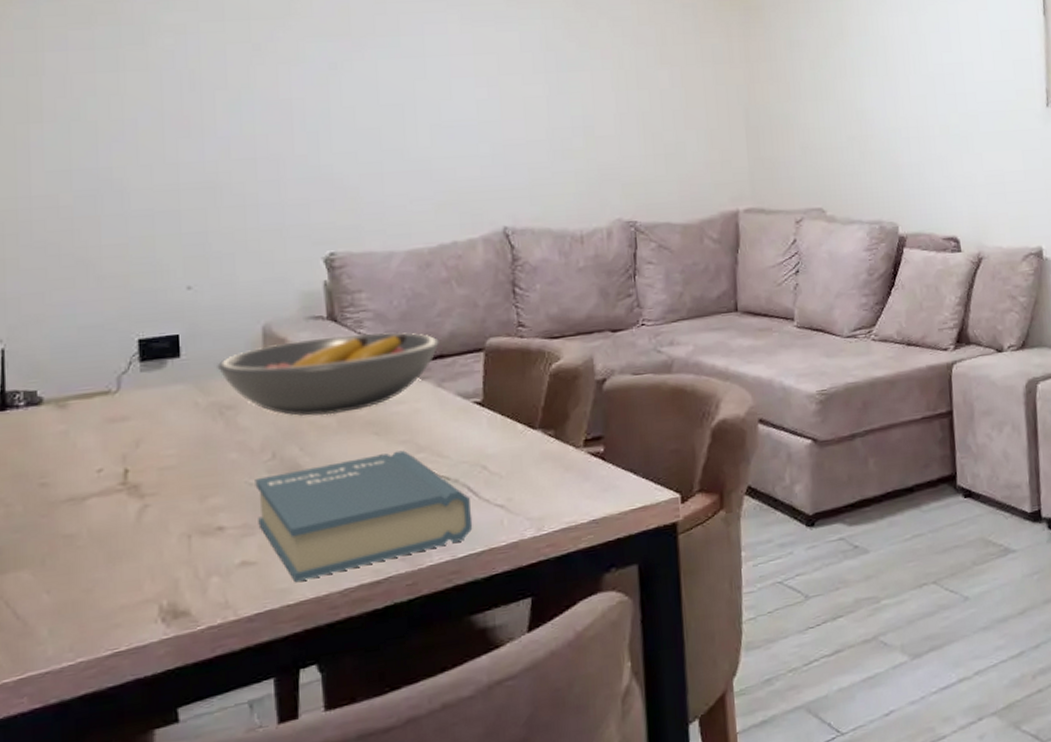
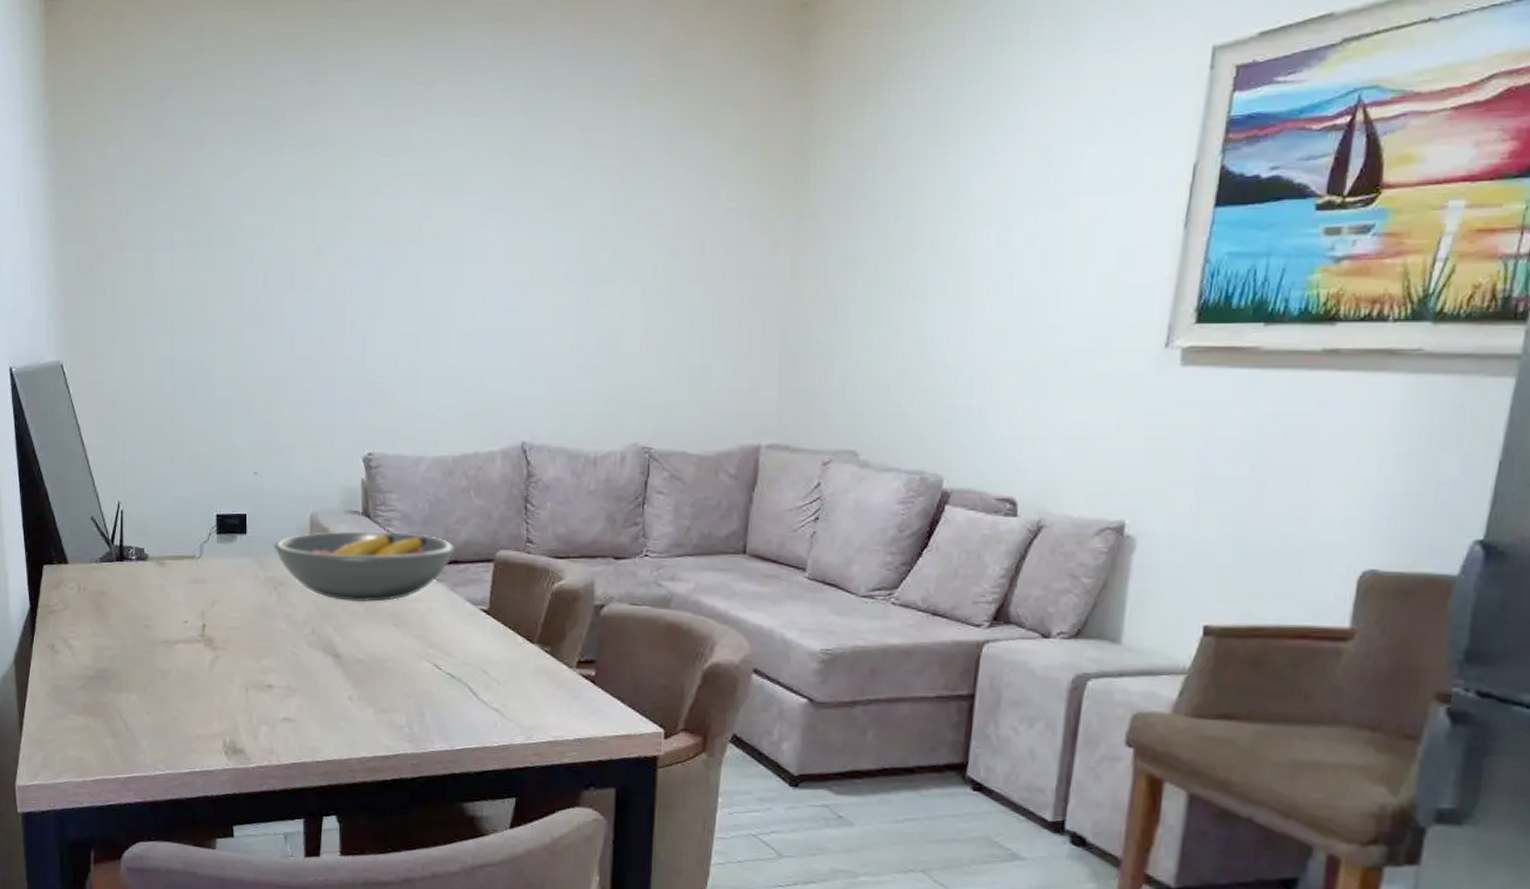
book: present [255,450,472,583] -> none [298,644,470,744]

